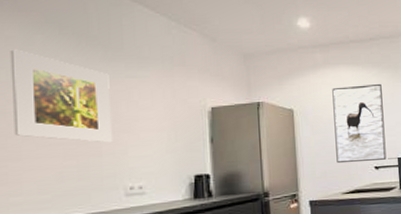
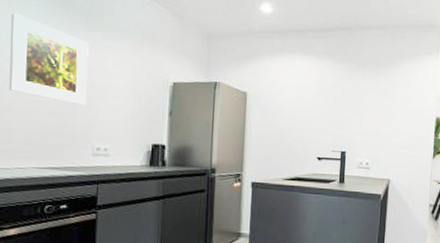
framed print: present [332,83,387,164] -> none [282,75,334,152]

